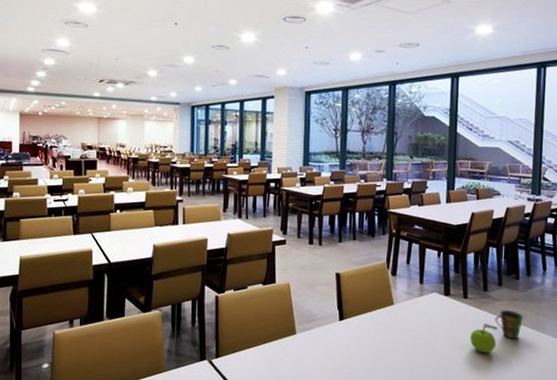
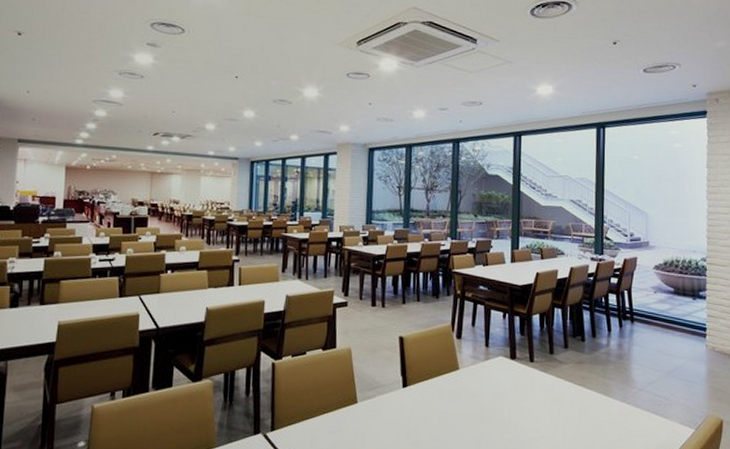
fruit: present [470,324,498,354] -> none [537,388,565,420]
cup: present [495,310,523,340] -> none [561,374,590,405]

